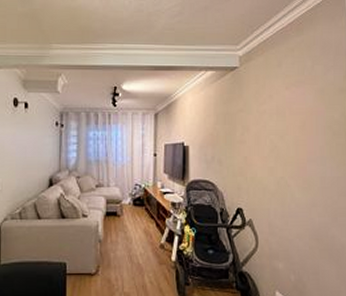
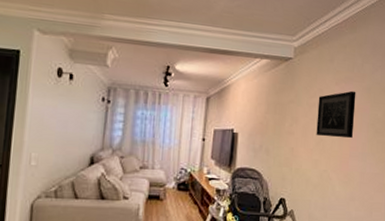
wall art: none [268,94,310,143] -> present [316,90,356,139]

